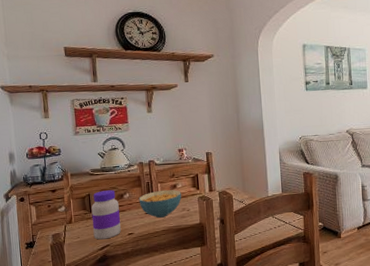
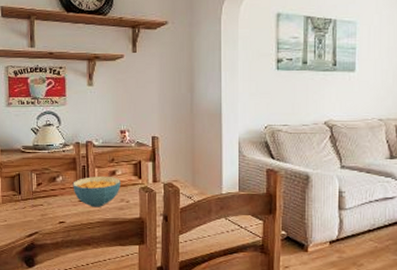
jar: present [91,190,121,240] -> none [20,171,51,226]

